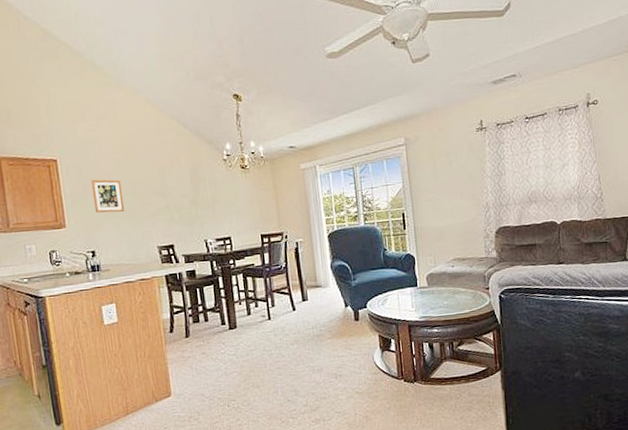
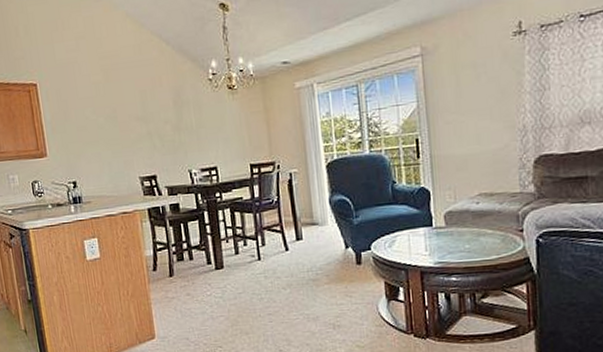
picture frame: present [91,179,125,213] -> none [70,104,106,141]

